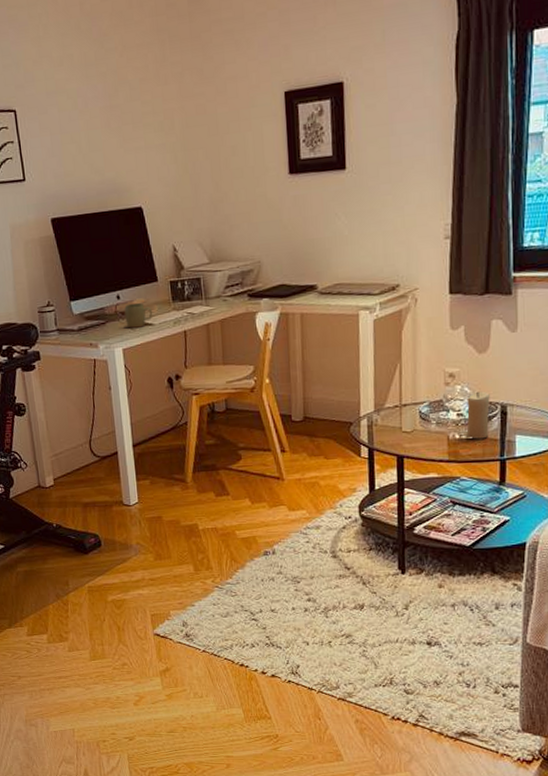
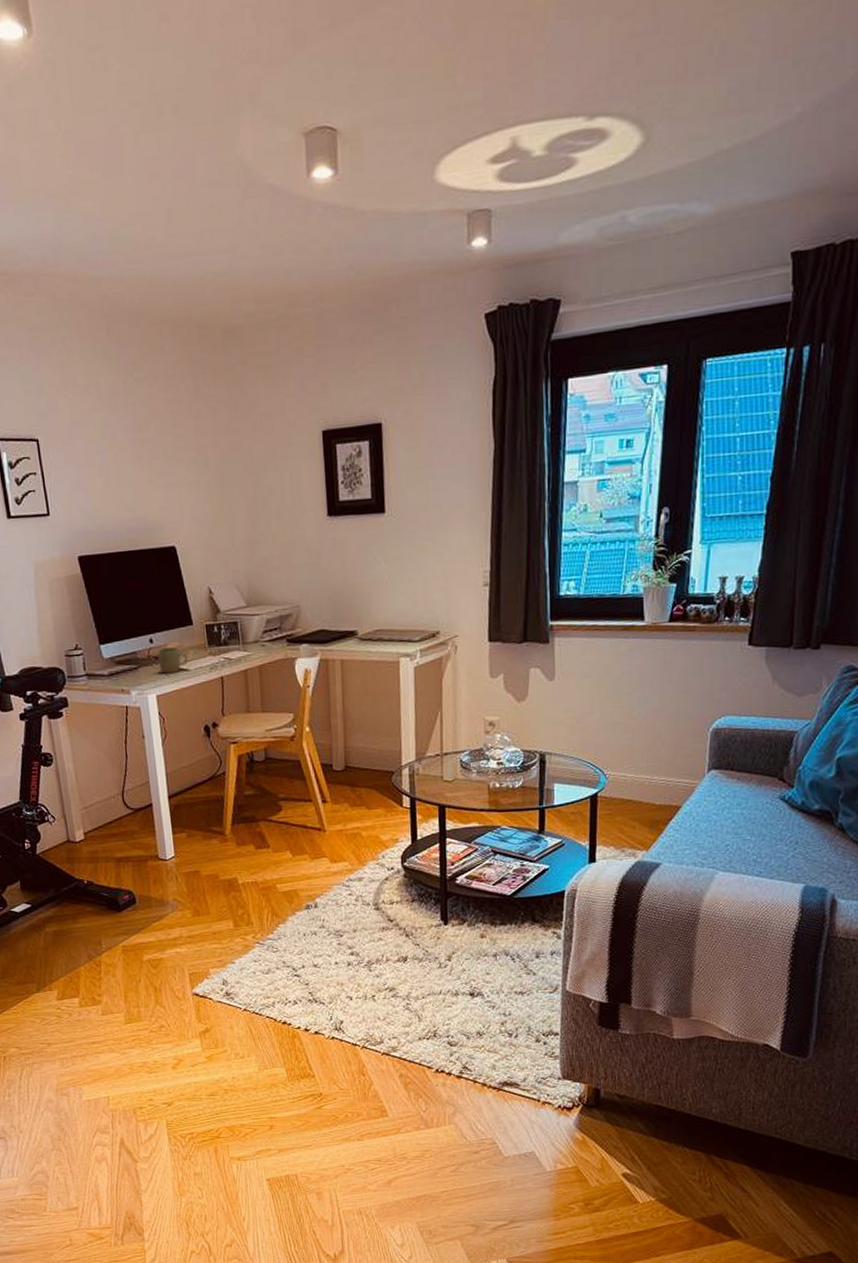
candle: present [463,391,490,439] -> none [503,739,529,788]

